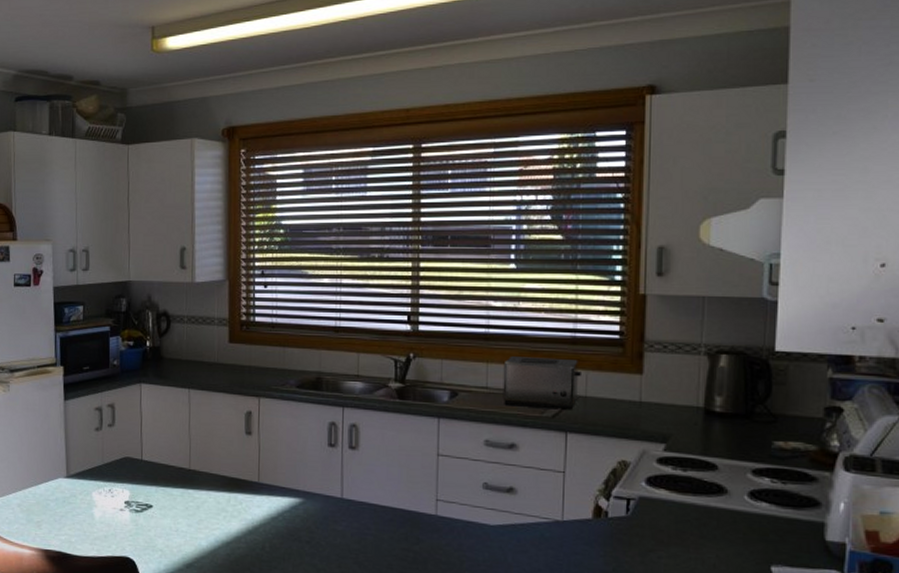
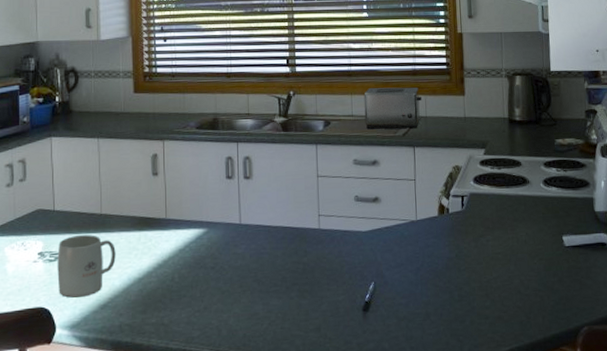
mug: none [143,488,204,553] -> present [57,235,116,298]

